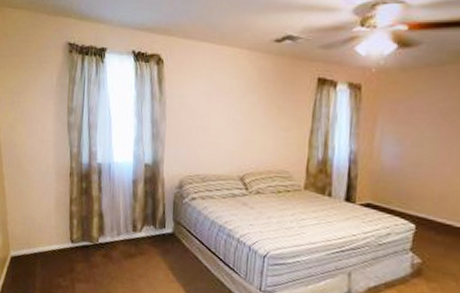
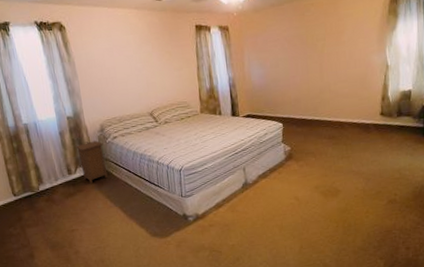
nightstand: none [147,197,179,248] -> present [75,140,108,184]

